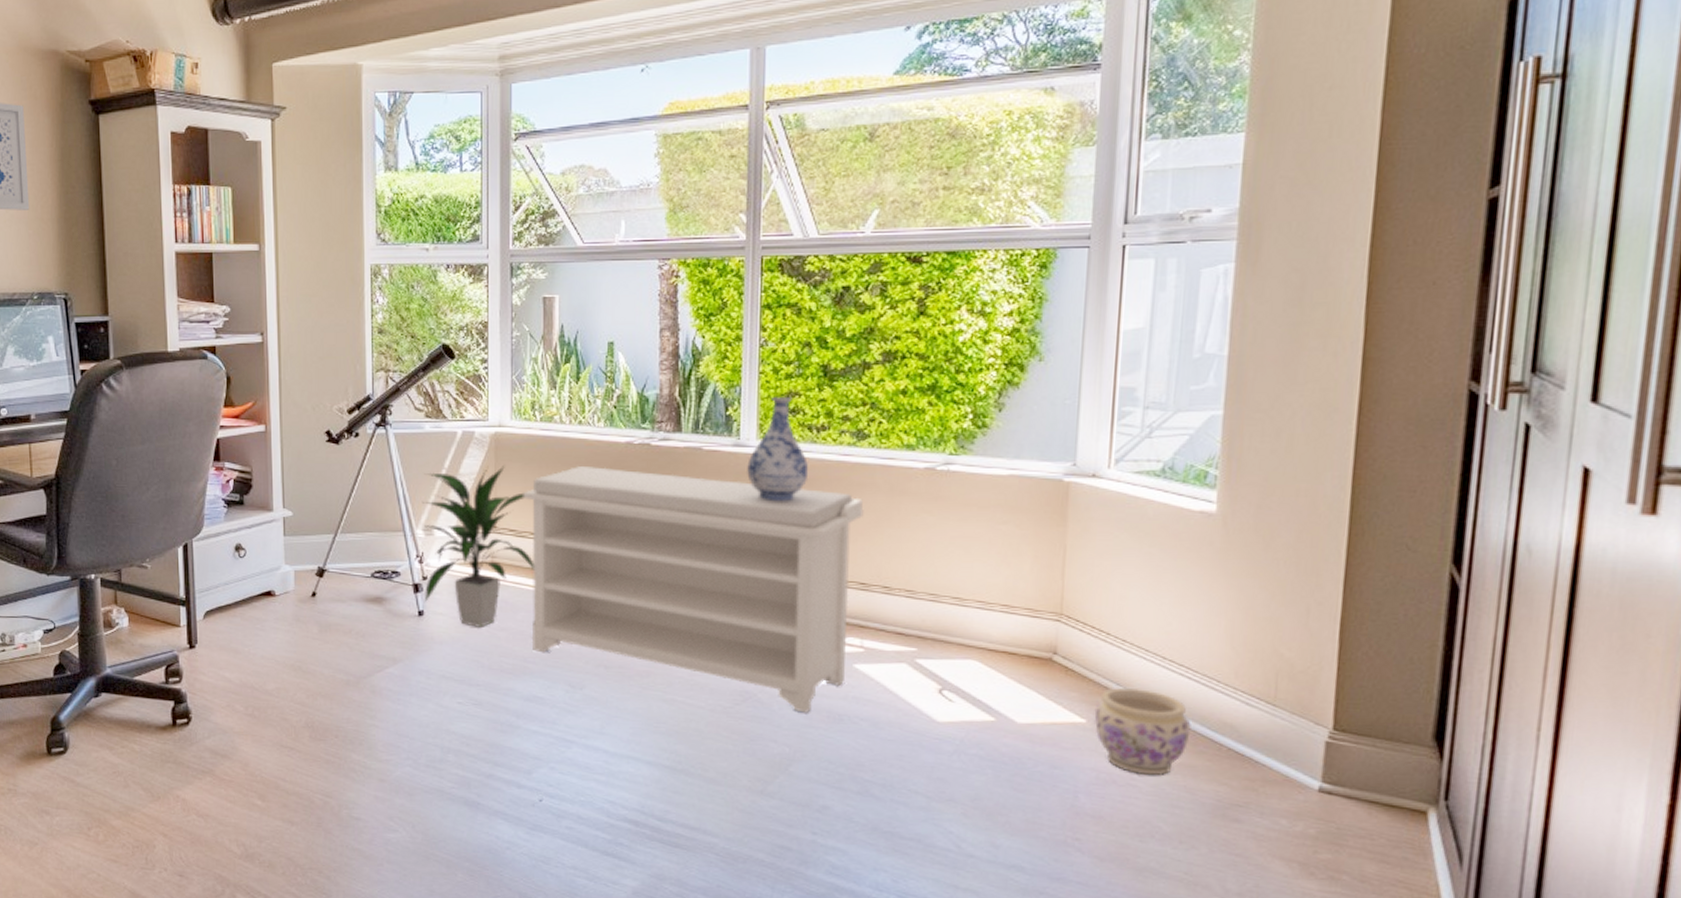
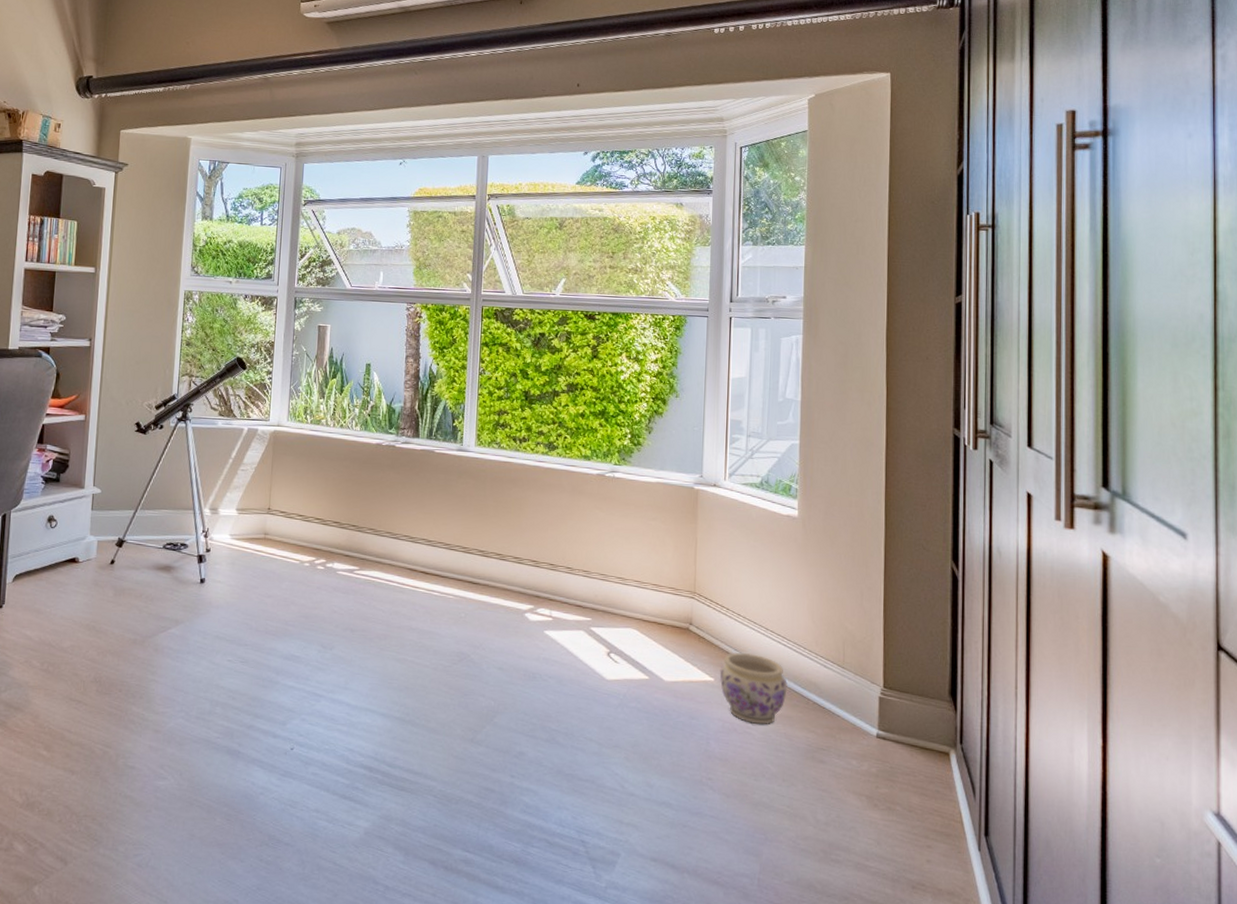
indoor plant: present [421,465,534,627] -> none [205,457,299,594]
bench: present [523,465,864,713] -> none [292,460,553,672]
vase: present [747,396,809,502] -> none [467,413,514,497]

